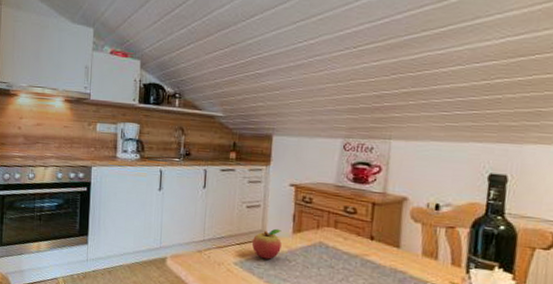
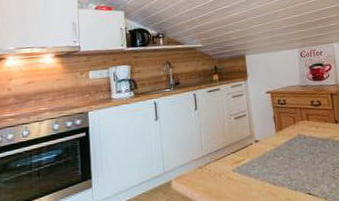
fruit: present [251,228,282,259] -> none [244,131,269,160]

